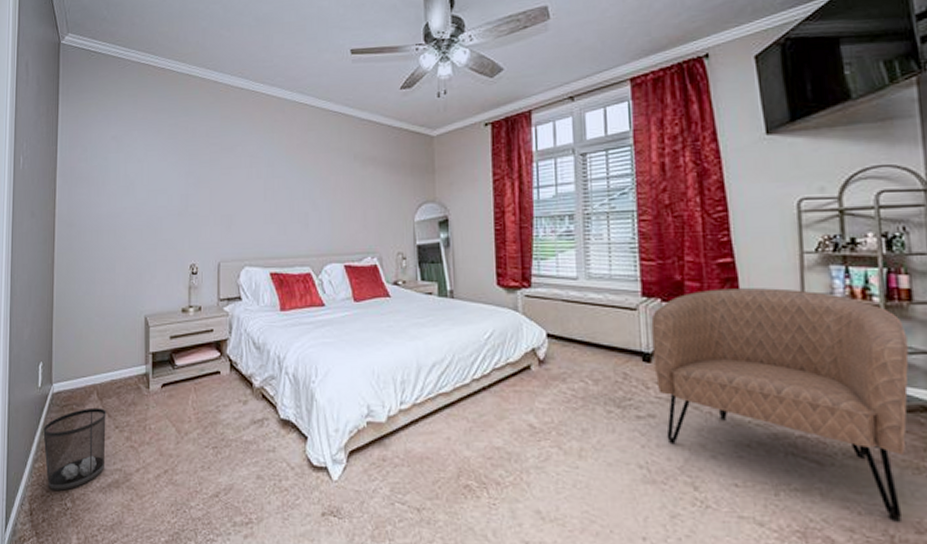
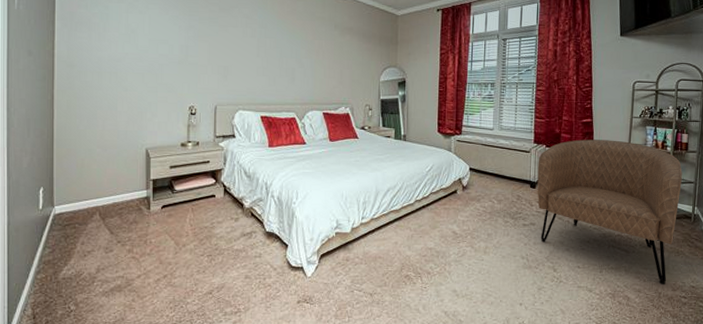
waste bin: present [43,407,106,492] -> none [45,226,109,298]

